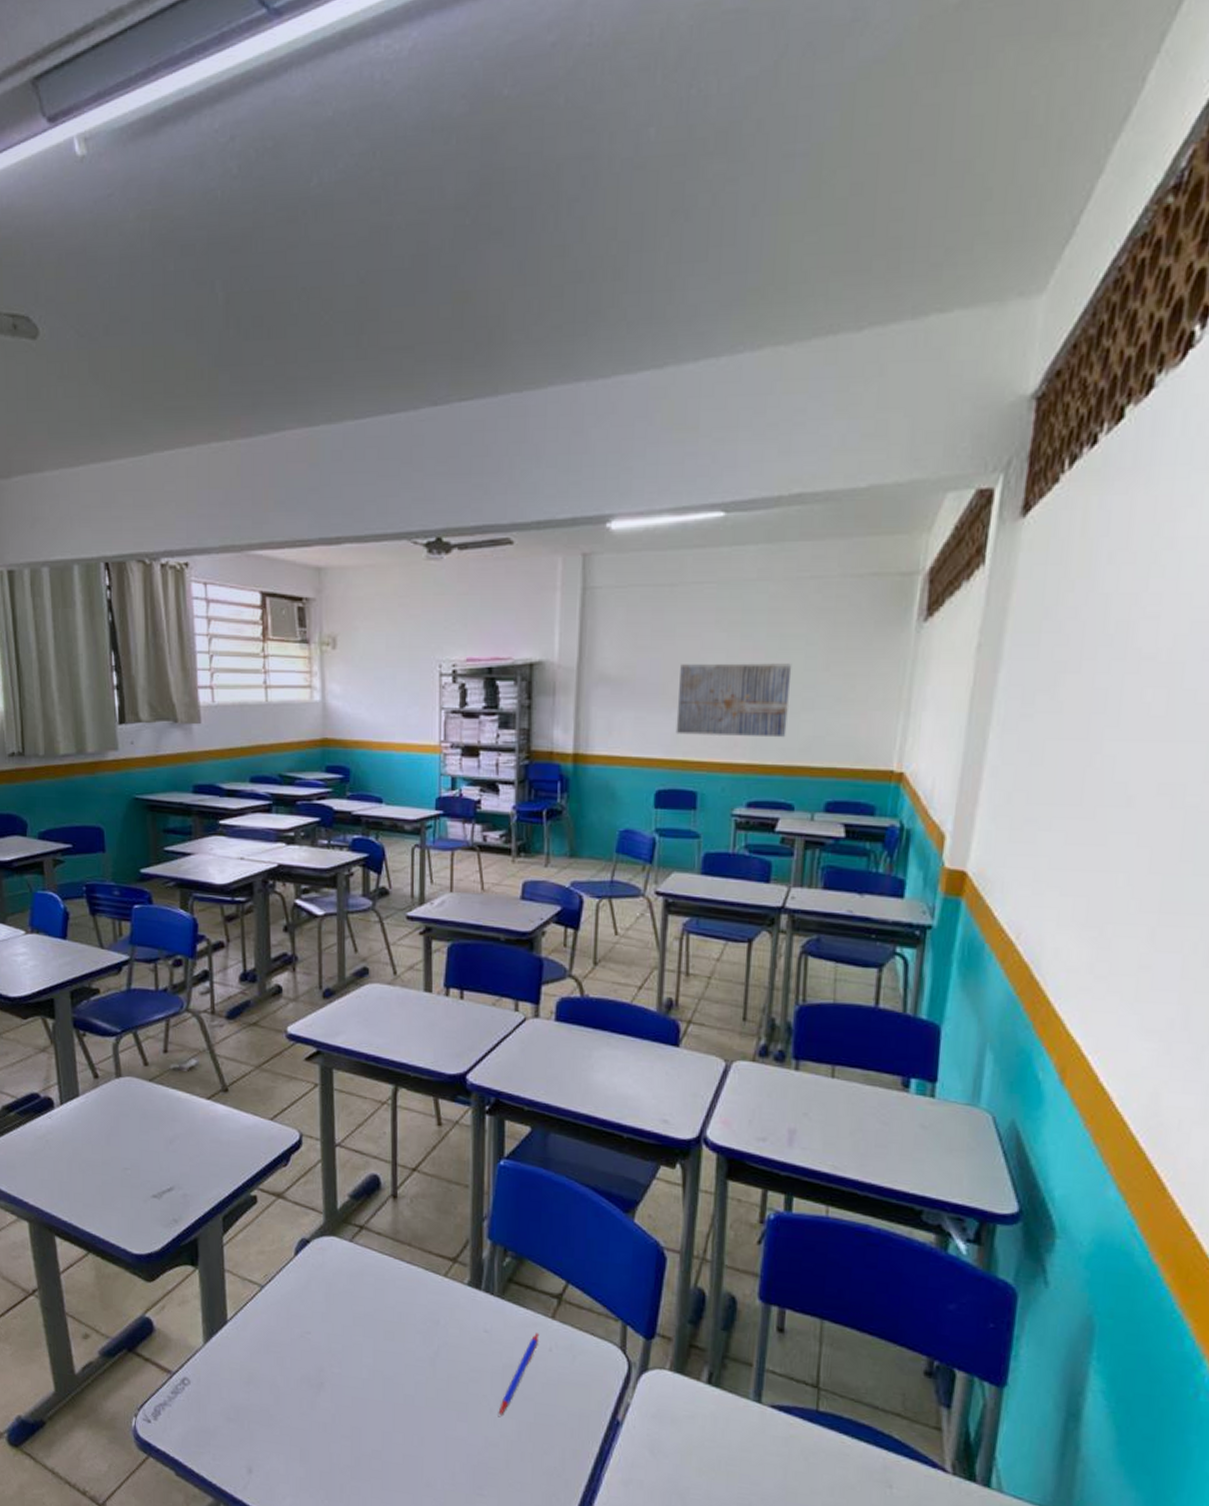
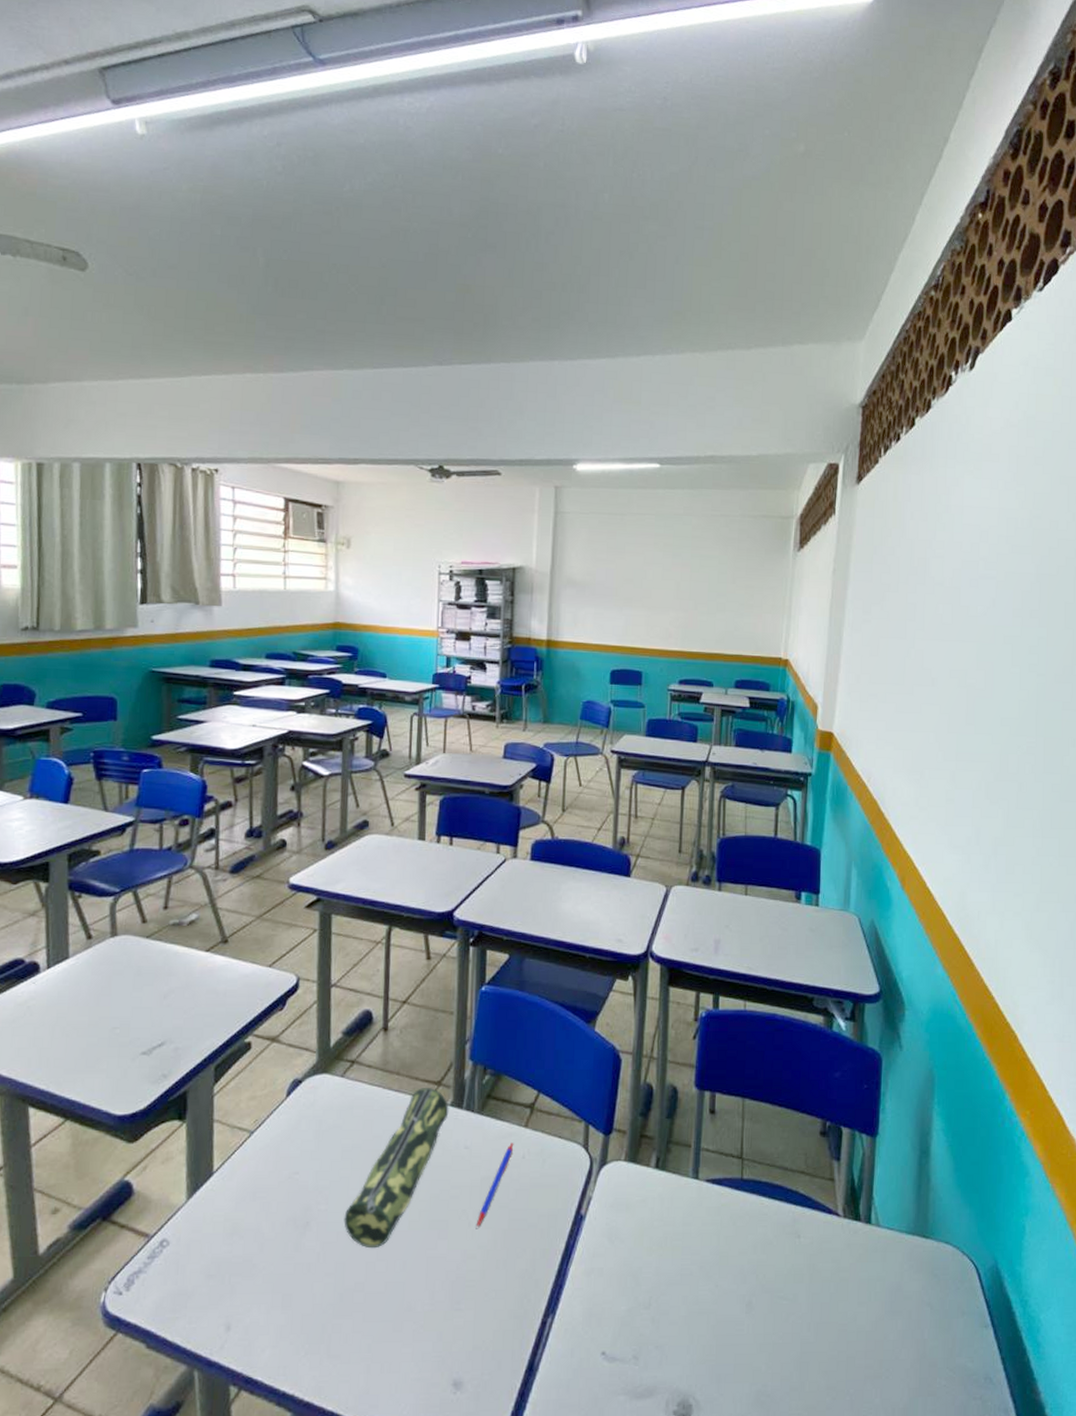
pencil case: none [358,1262,466,1420] -> present [344,1088,449,1249]
wall art: present [675,663,792,738] -> none [626,574,710,632]

